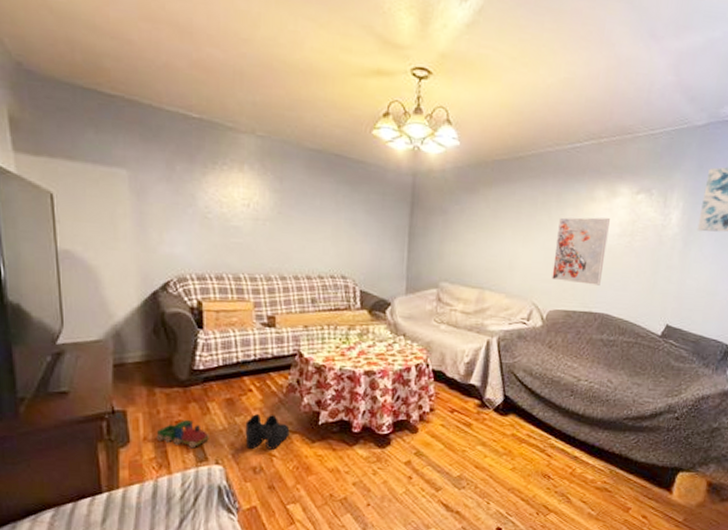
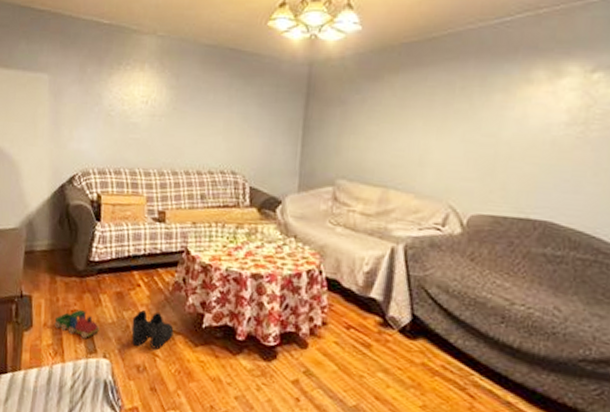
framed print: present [552,217,610,286] -> none [474,102,553,186]

